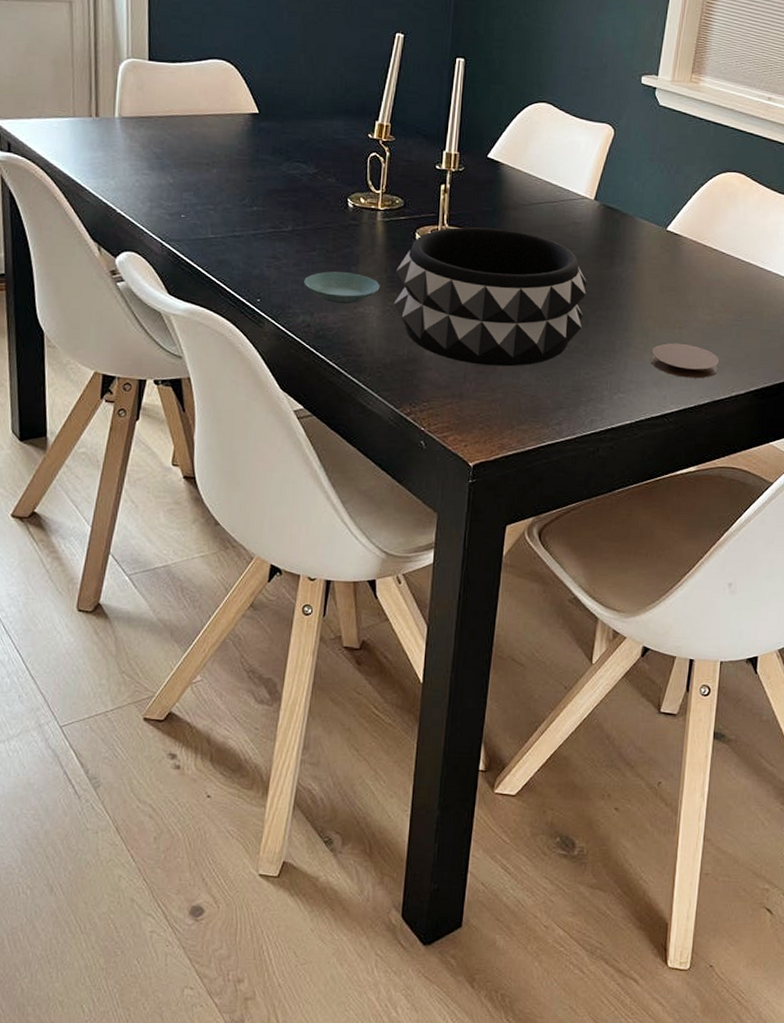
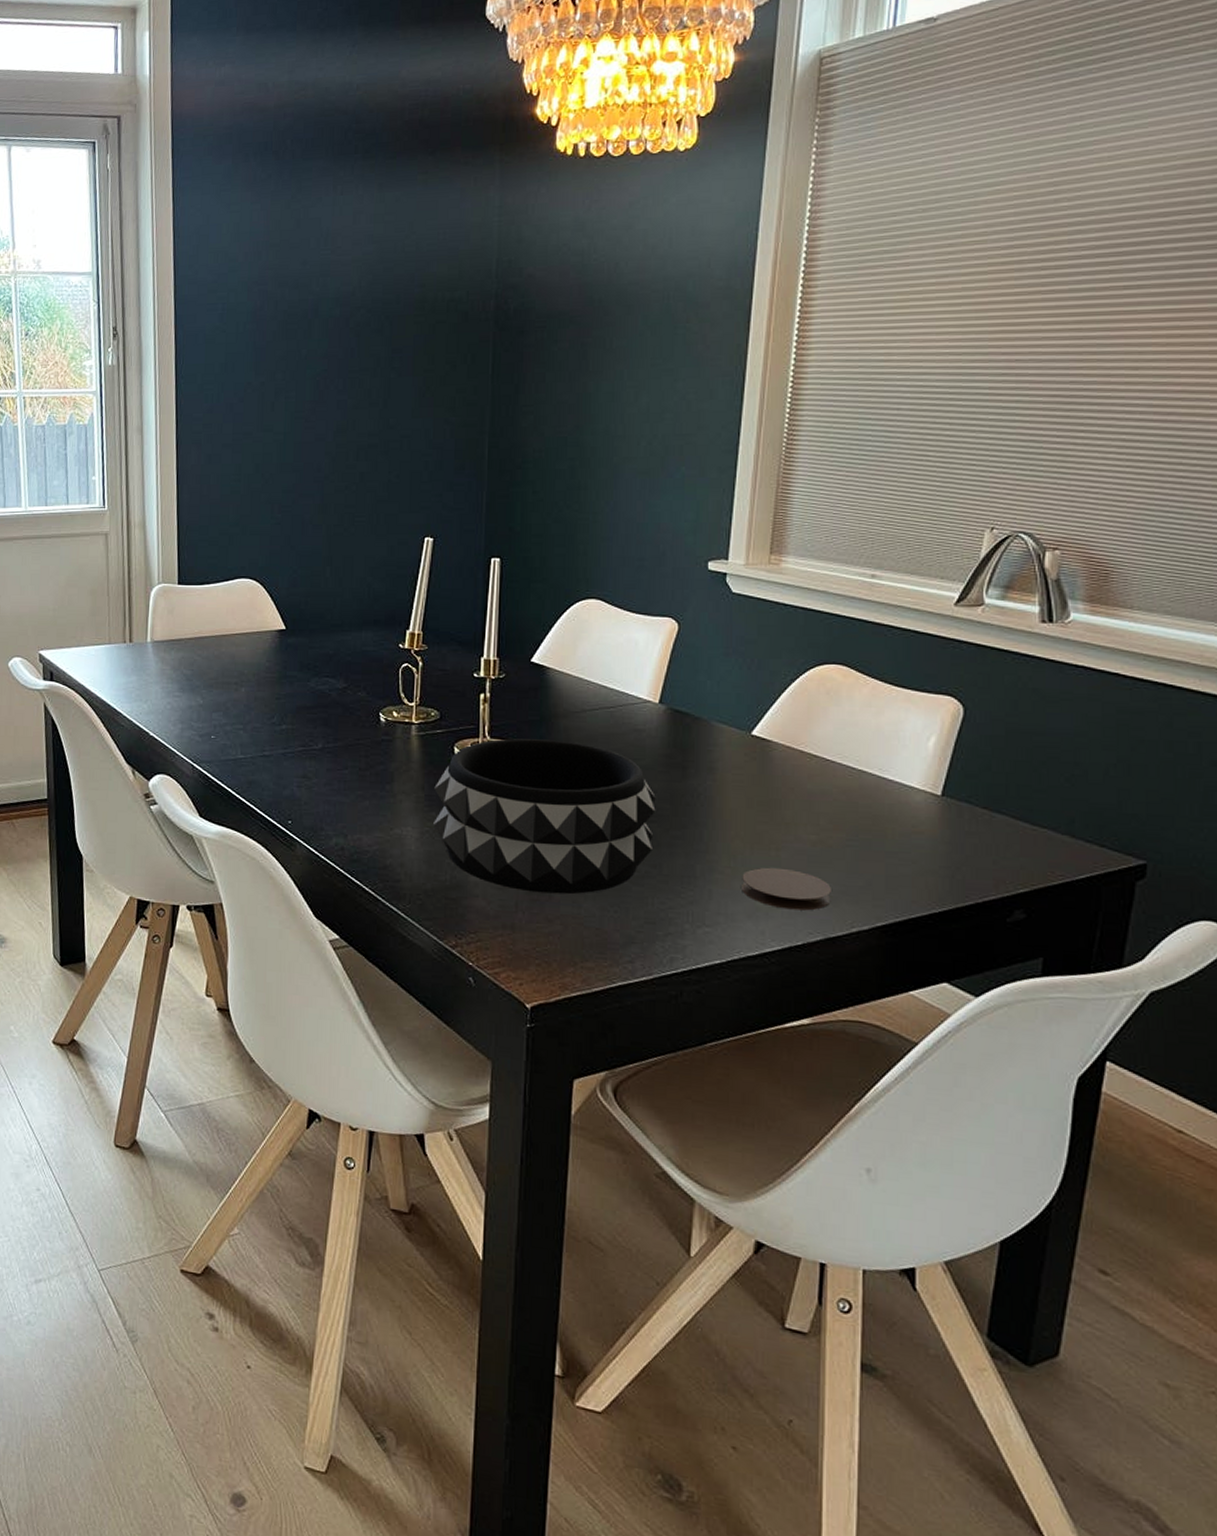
saucer: present [304,271,380,304] -> none [336,790,417,825]

